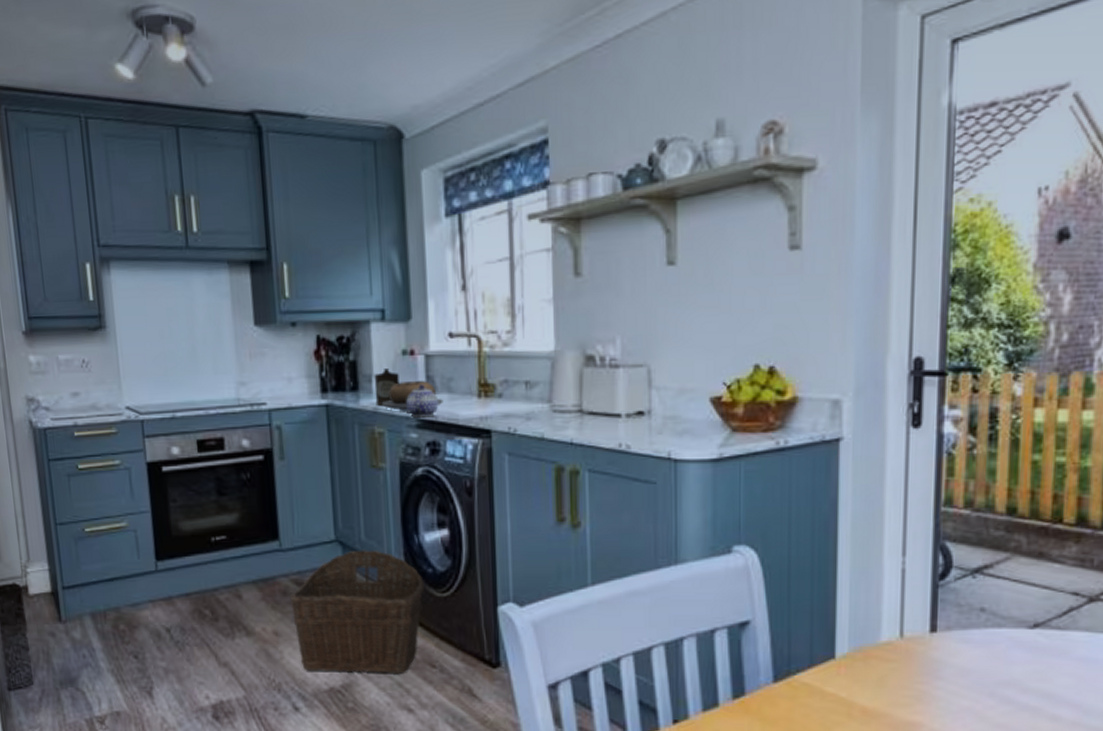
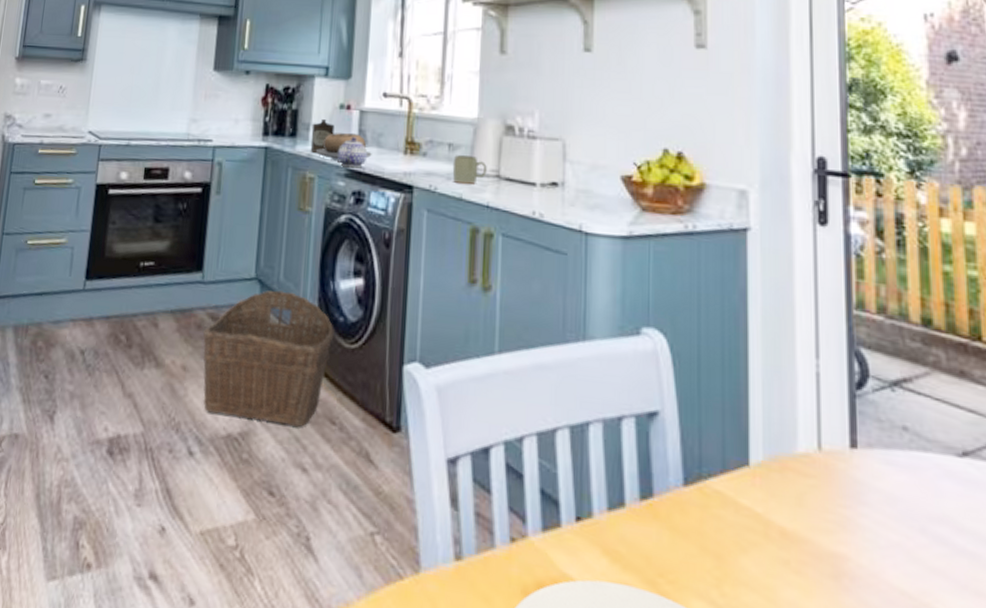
mug: none [531,392,568,422] -> present [452,155,487,184]

